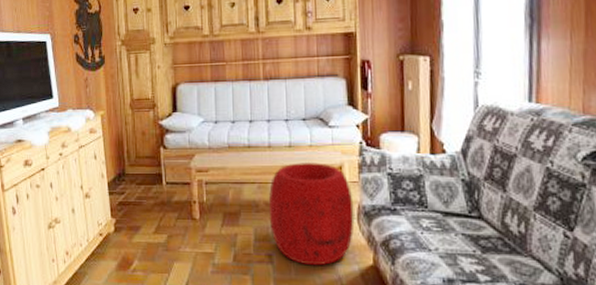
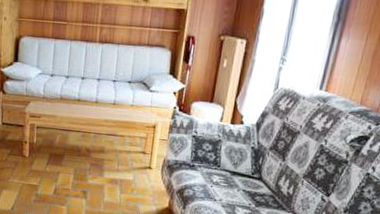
pouf: present [268,163,355,266] -> none [88,118,161,204]

